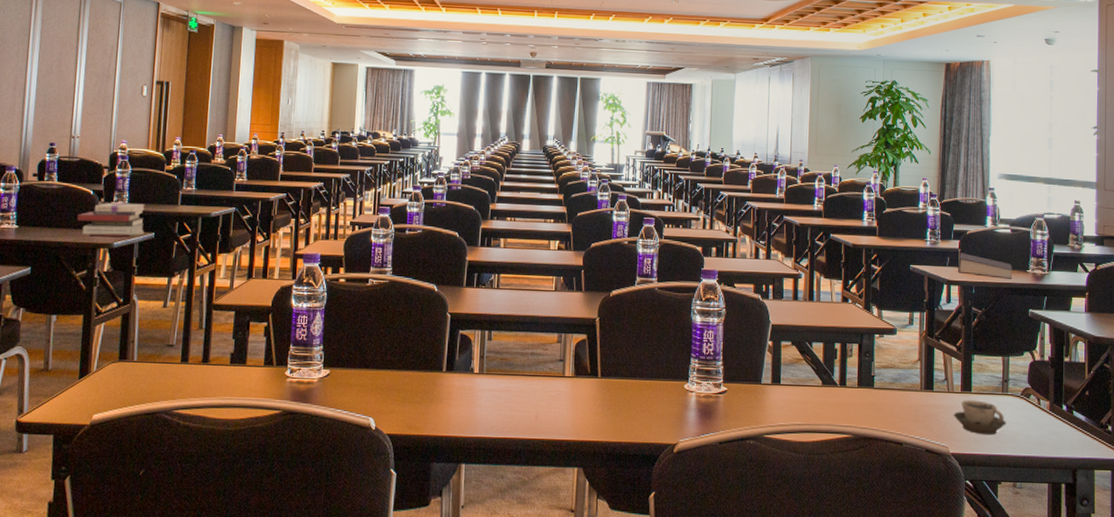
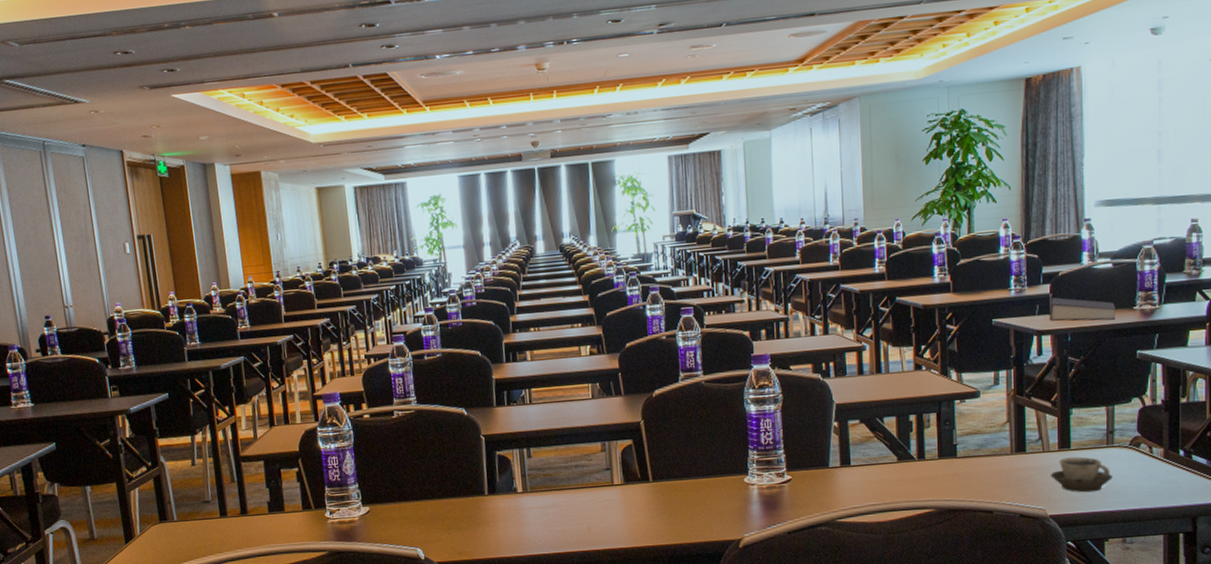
books: present [77,203,145,238] -> none [89,365,158,405]

